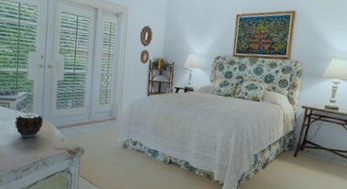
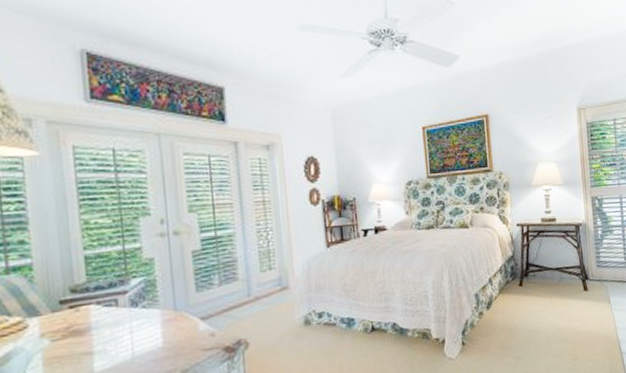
candle: present [14,111,44,138] -> none [130,304,179,346]

